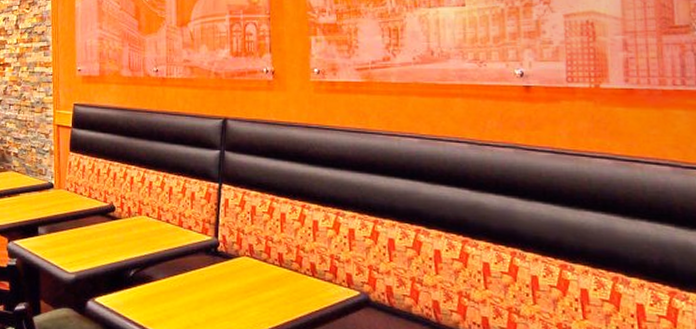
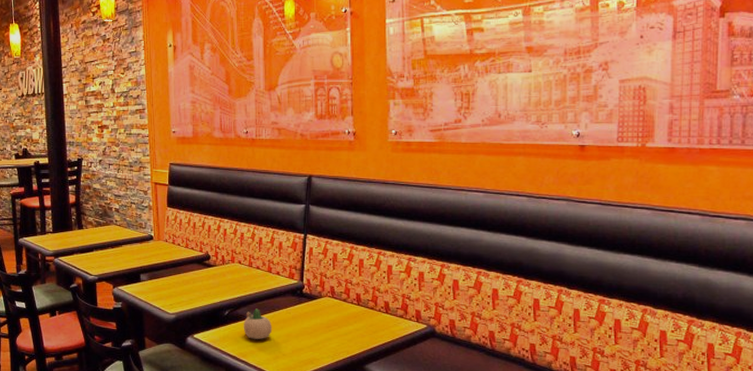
succulent planter: none [150,268,183,305] -> present [243,308,273,339]

